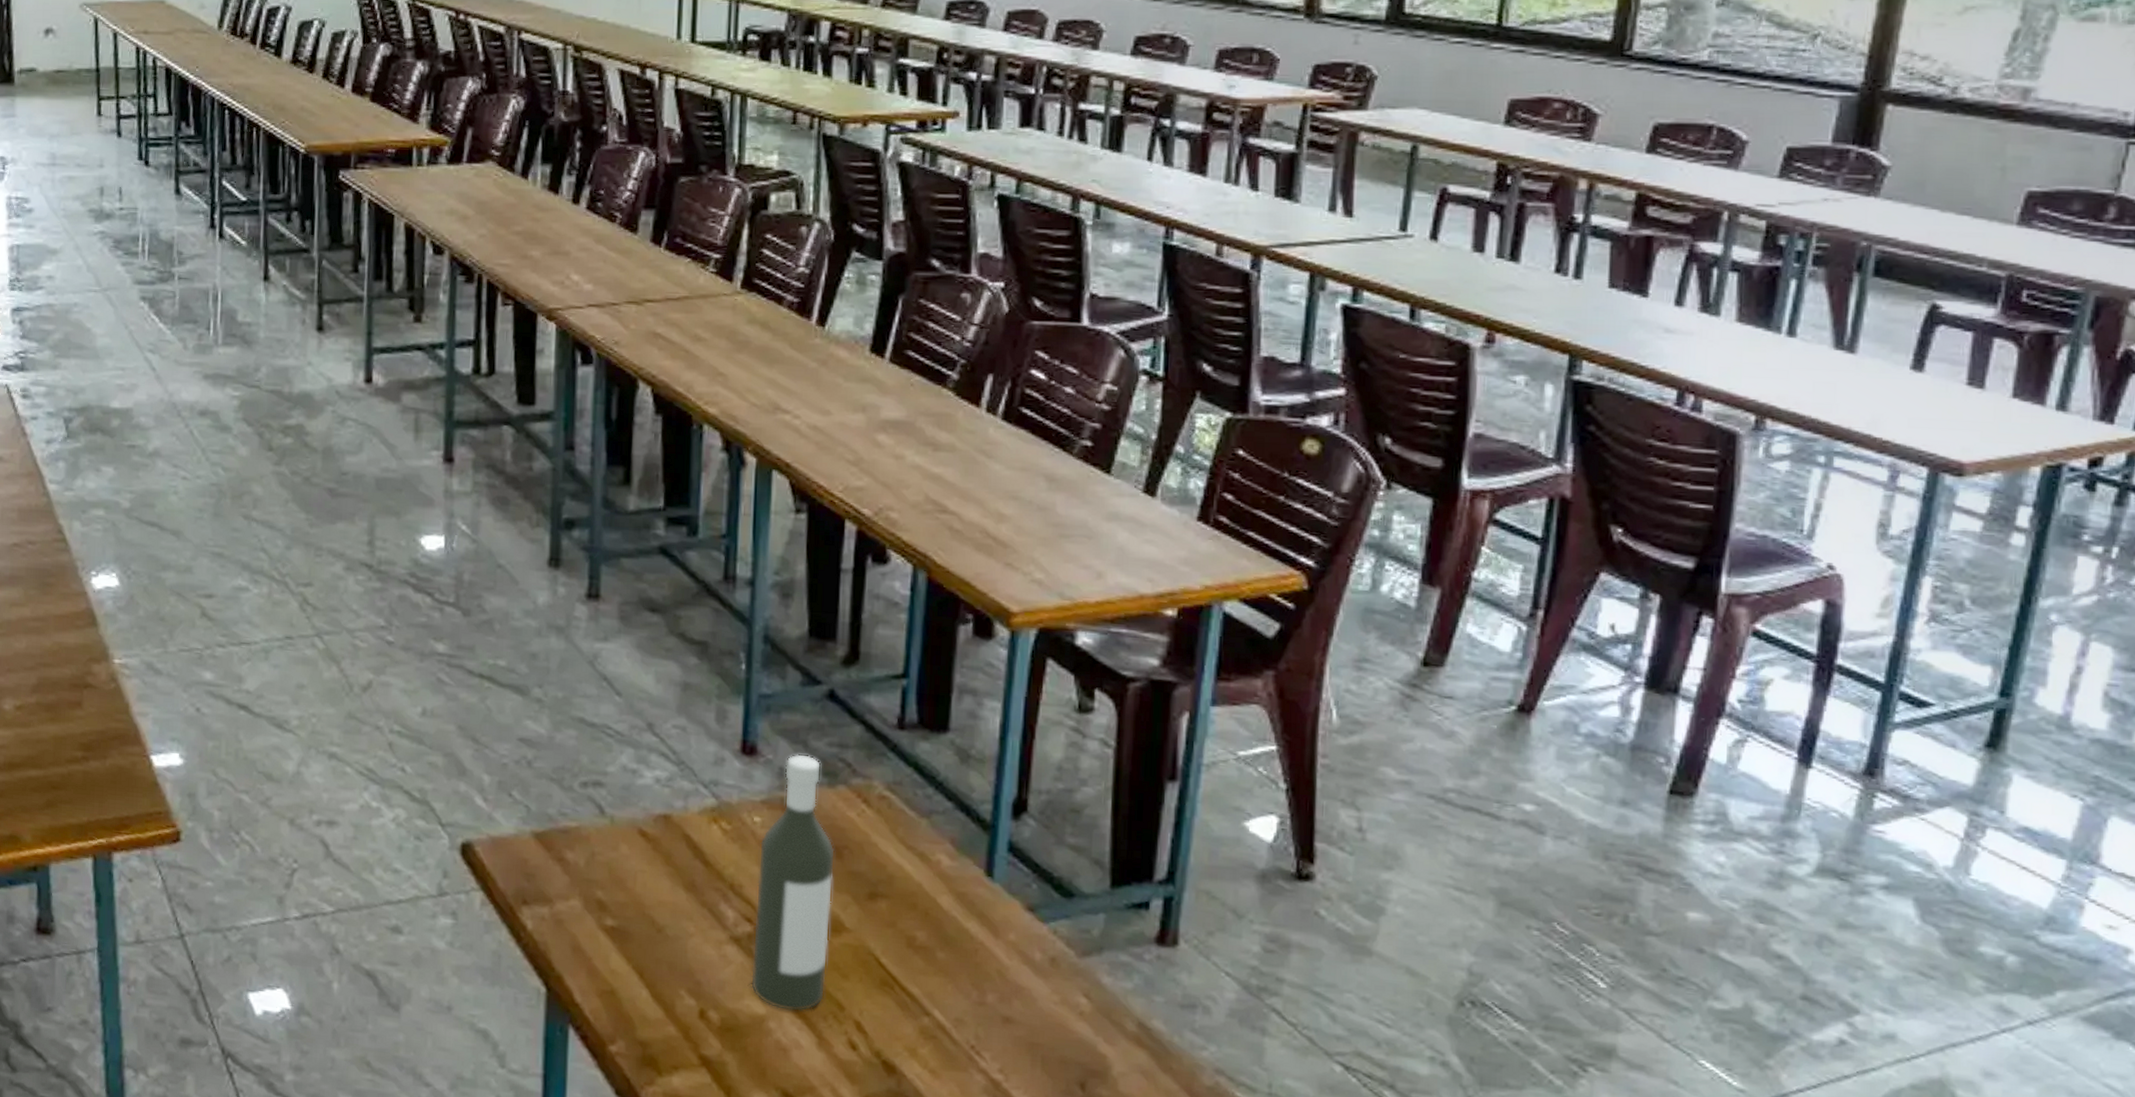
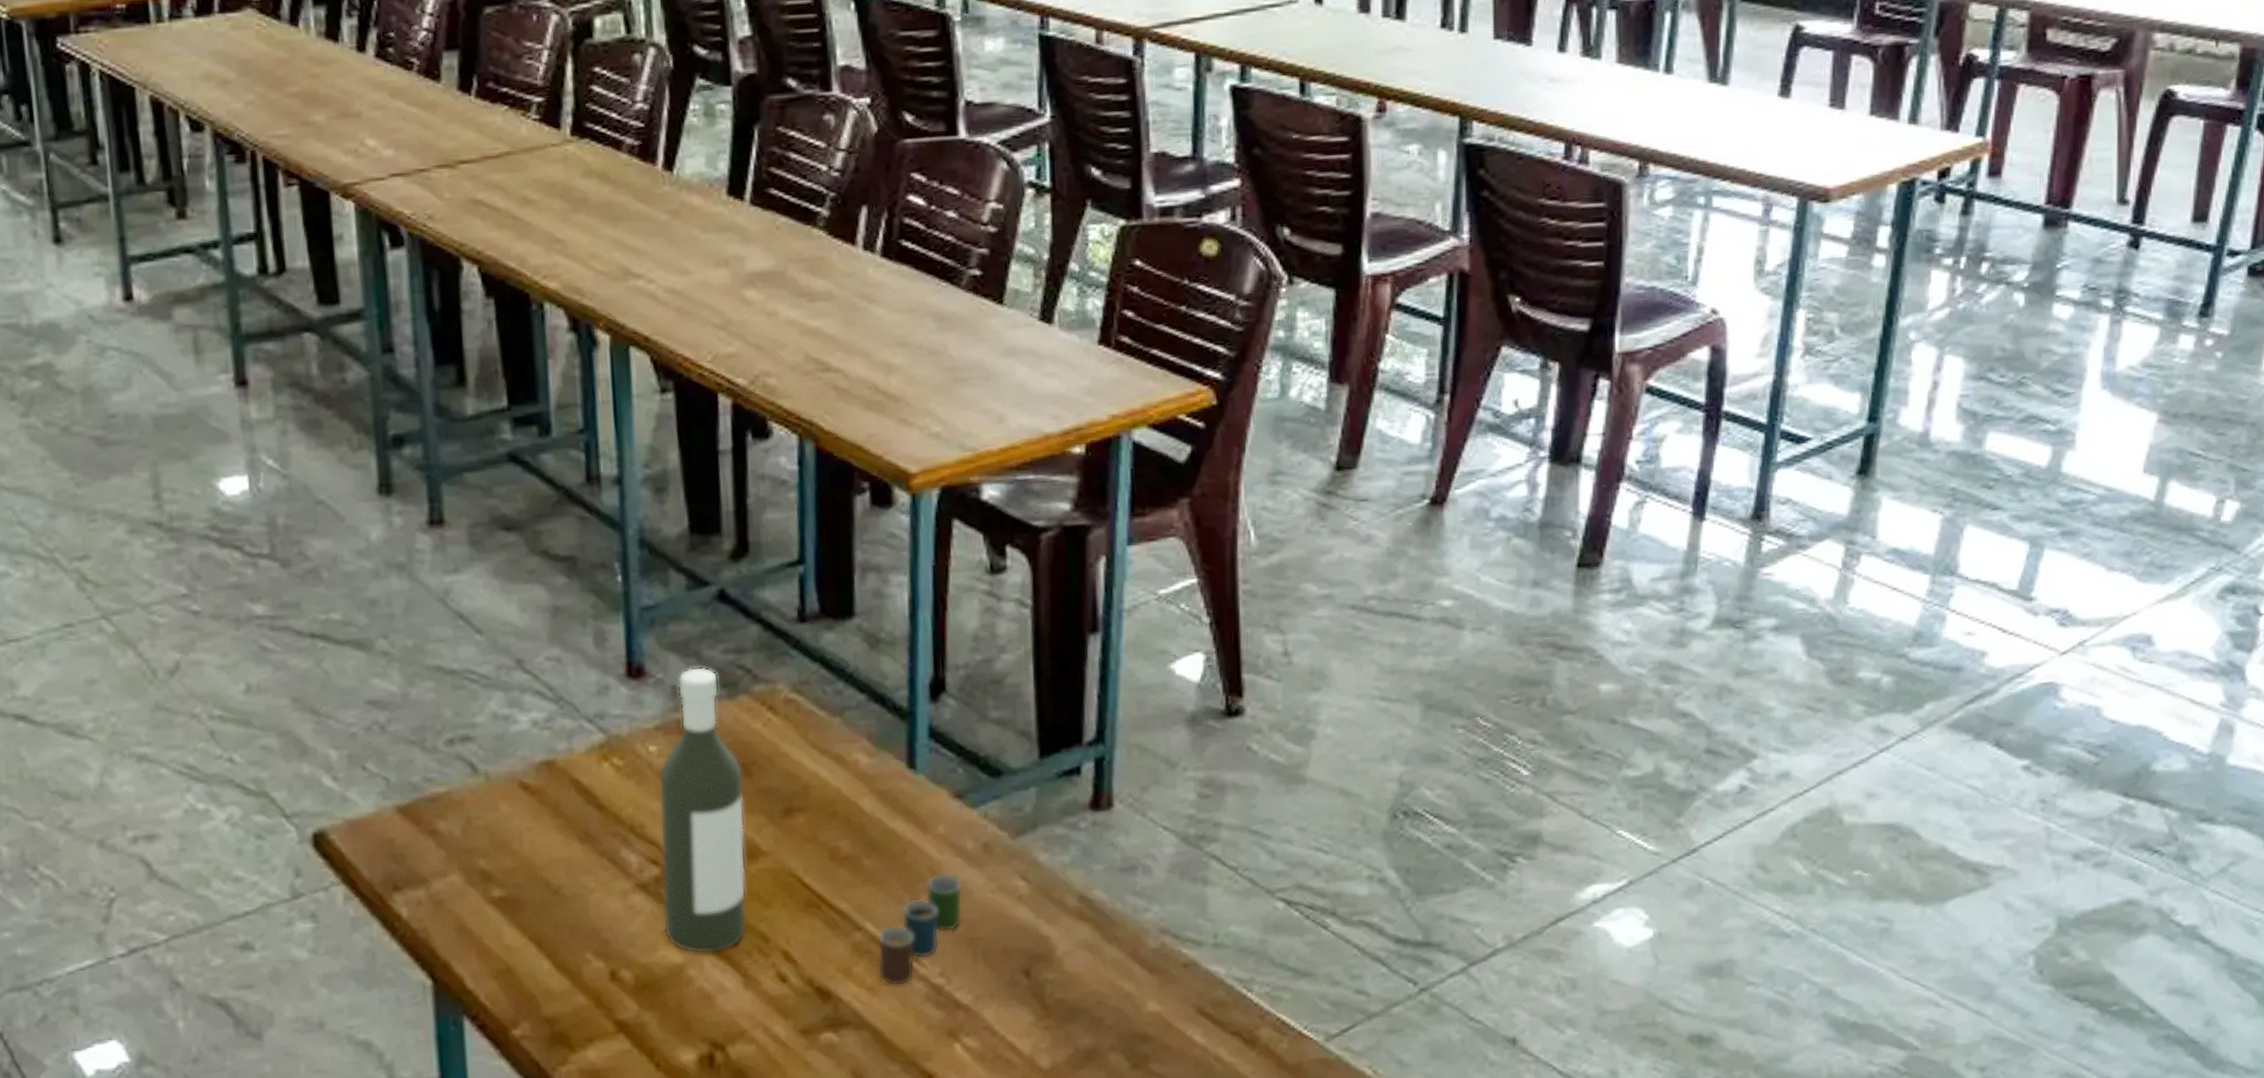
cup: none [941,978,1027,1075] -> present [877,874,963,987]

